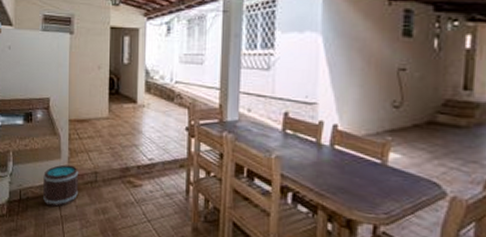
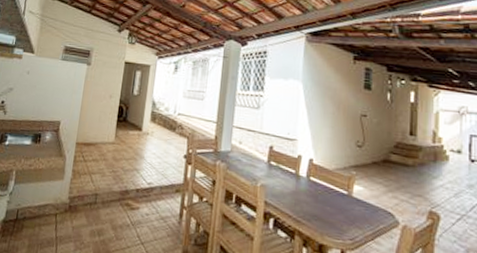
bucket: present [43,164,79,207] -> none [40,185,80,228]

